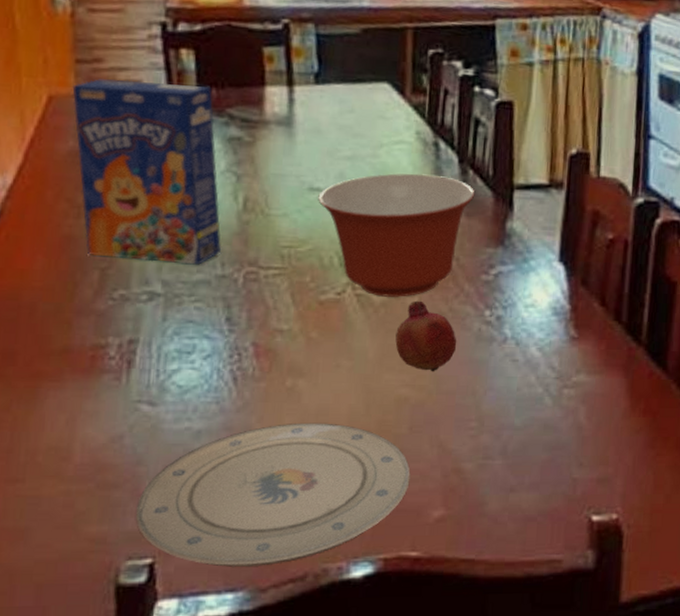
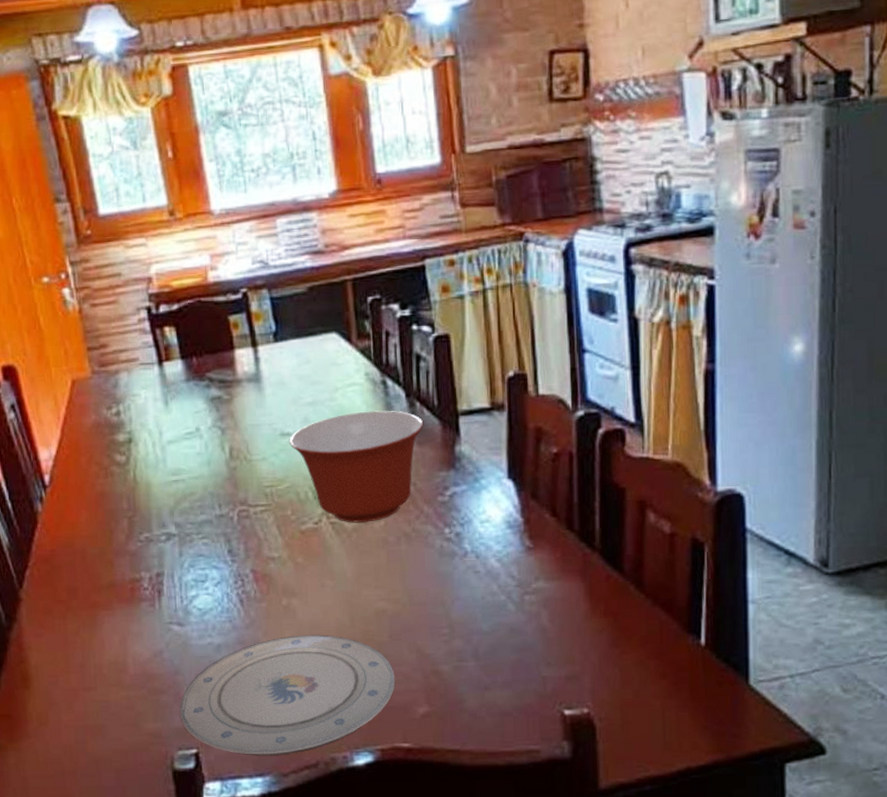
cereal box: present [72,79,222,265] -> none [88,356,218,508]
fruit: present [395,300,457,372] -> none [368,524,423,587]

